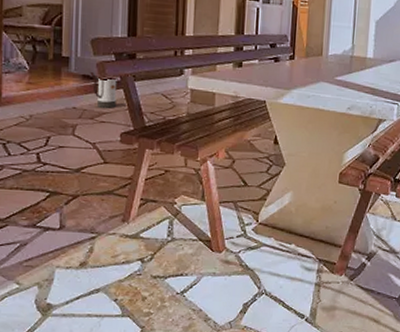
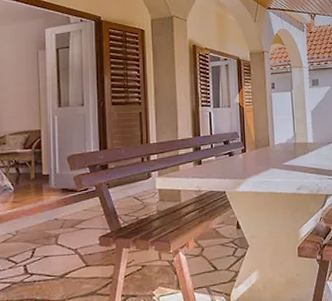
watering can: present [90,72,121,108] -> none [68,186,97,216]

